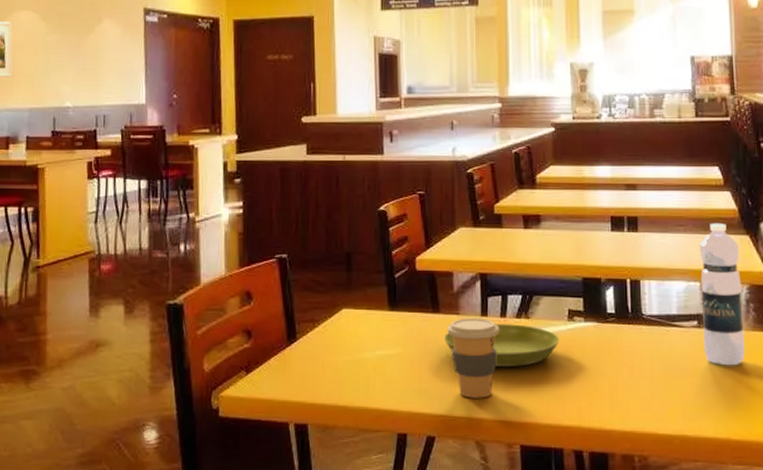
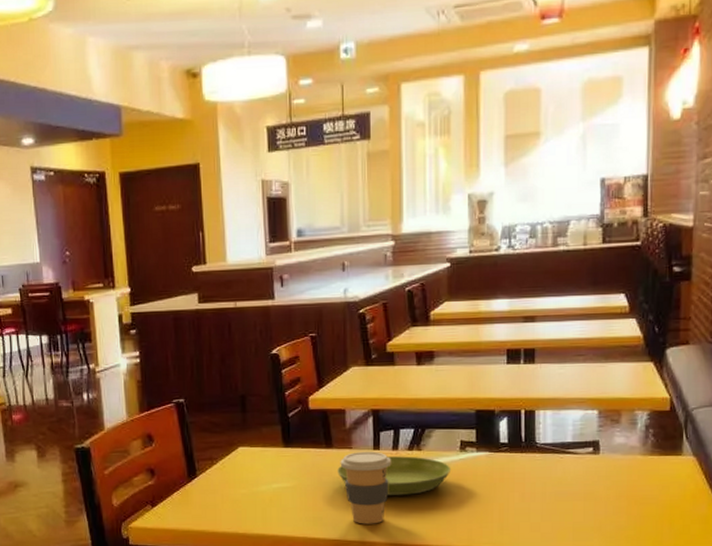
water bottle: present [699,223,745,366] -> none [597,351,642,489]

